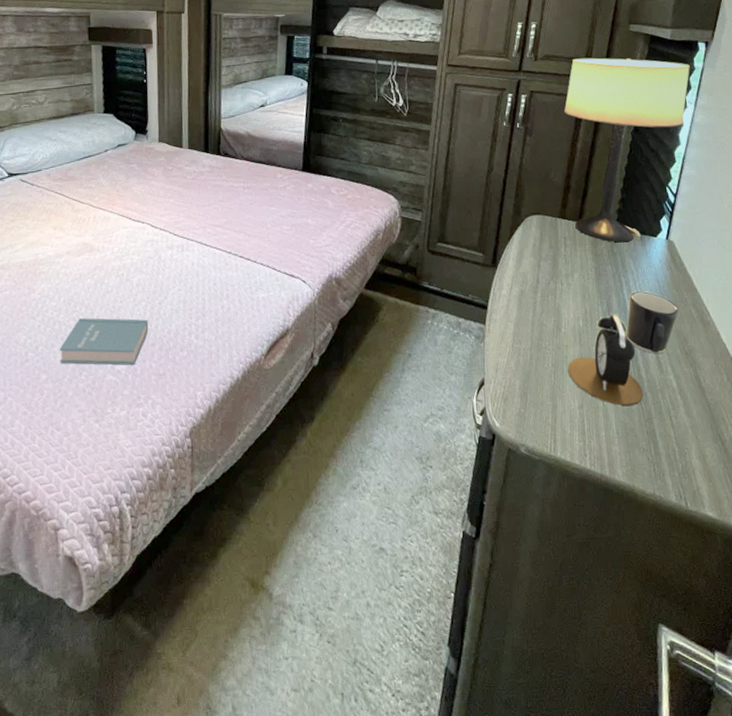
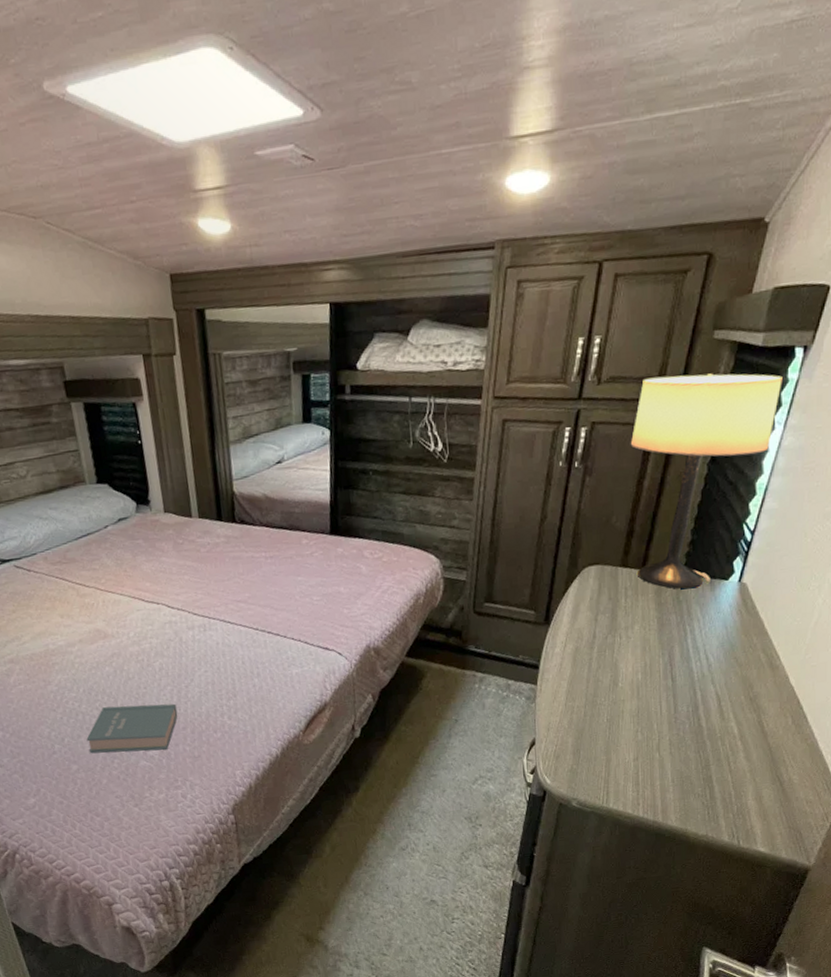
alarm clock: present [567,314,644,406] -> none [624,664,703,755]
mug: present [626,291,679,354] -> none [687,639,746,703]

